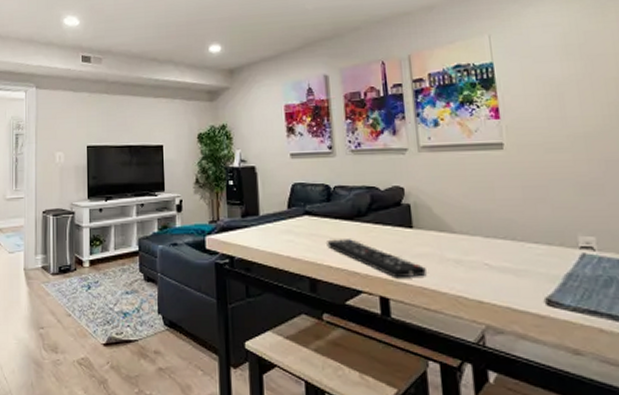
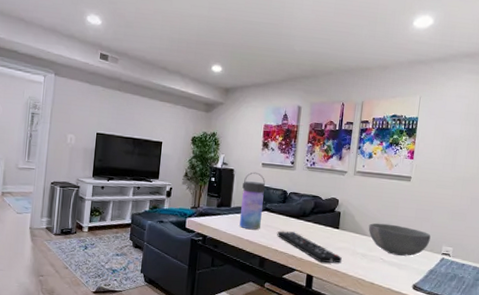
water bottle: none [270,166,303,243] -> present [239,172,266,230]
bowl: none [455,213,556,256] -> present [368,223,431,256]

